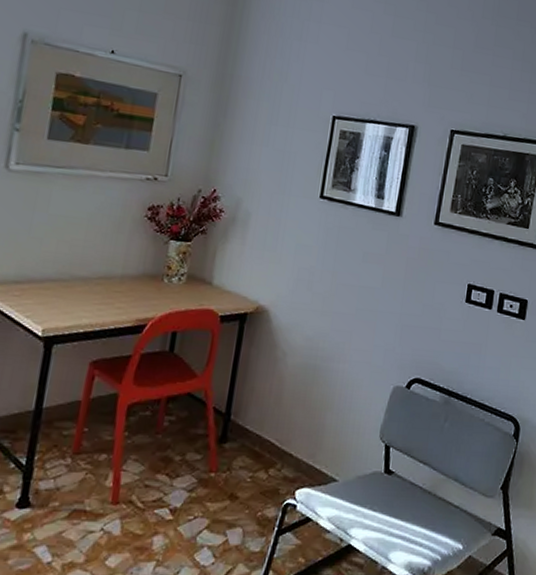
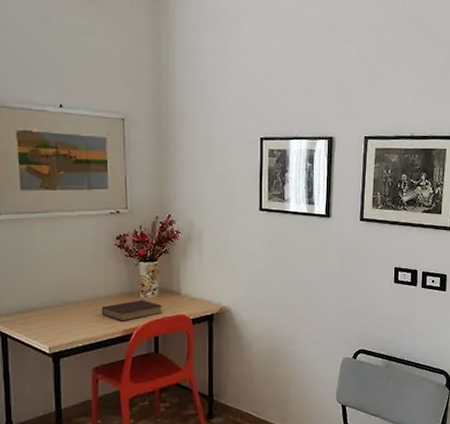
book: none [113,284,188,309] -> present [101,300,162,322]

